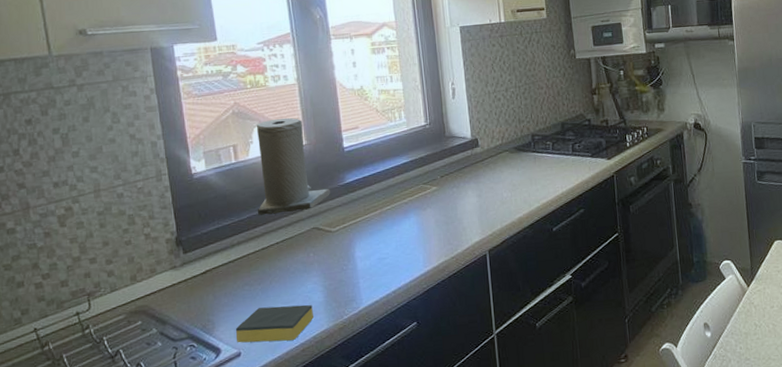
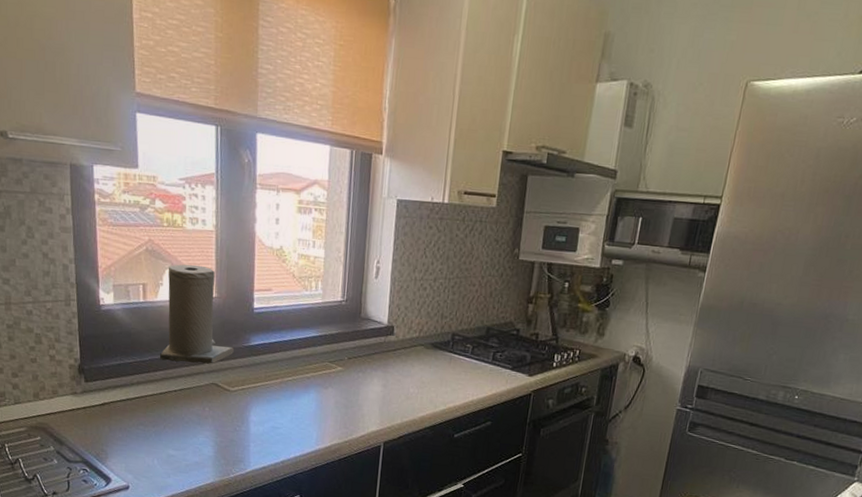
sponge: present [235,304,313,343] -> none [126,449,202,486]

